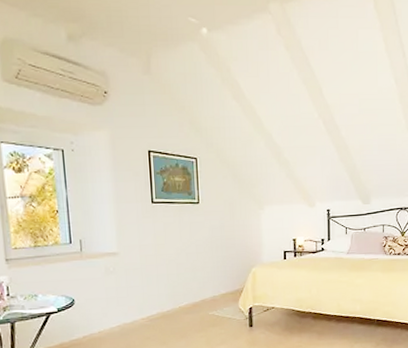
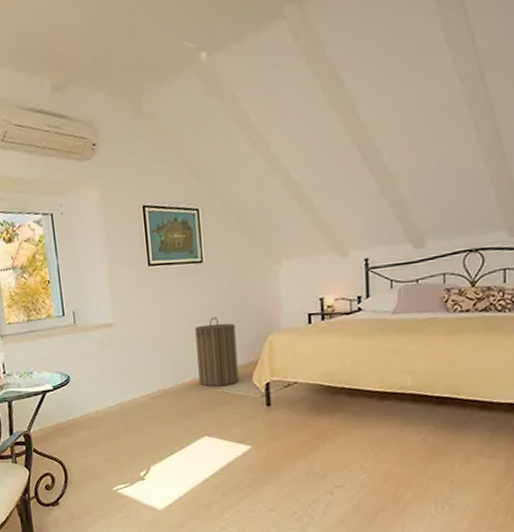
laundry hamper: none [191,250,227,311] -> present [195,316,239,387]

